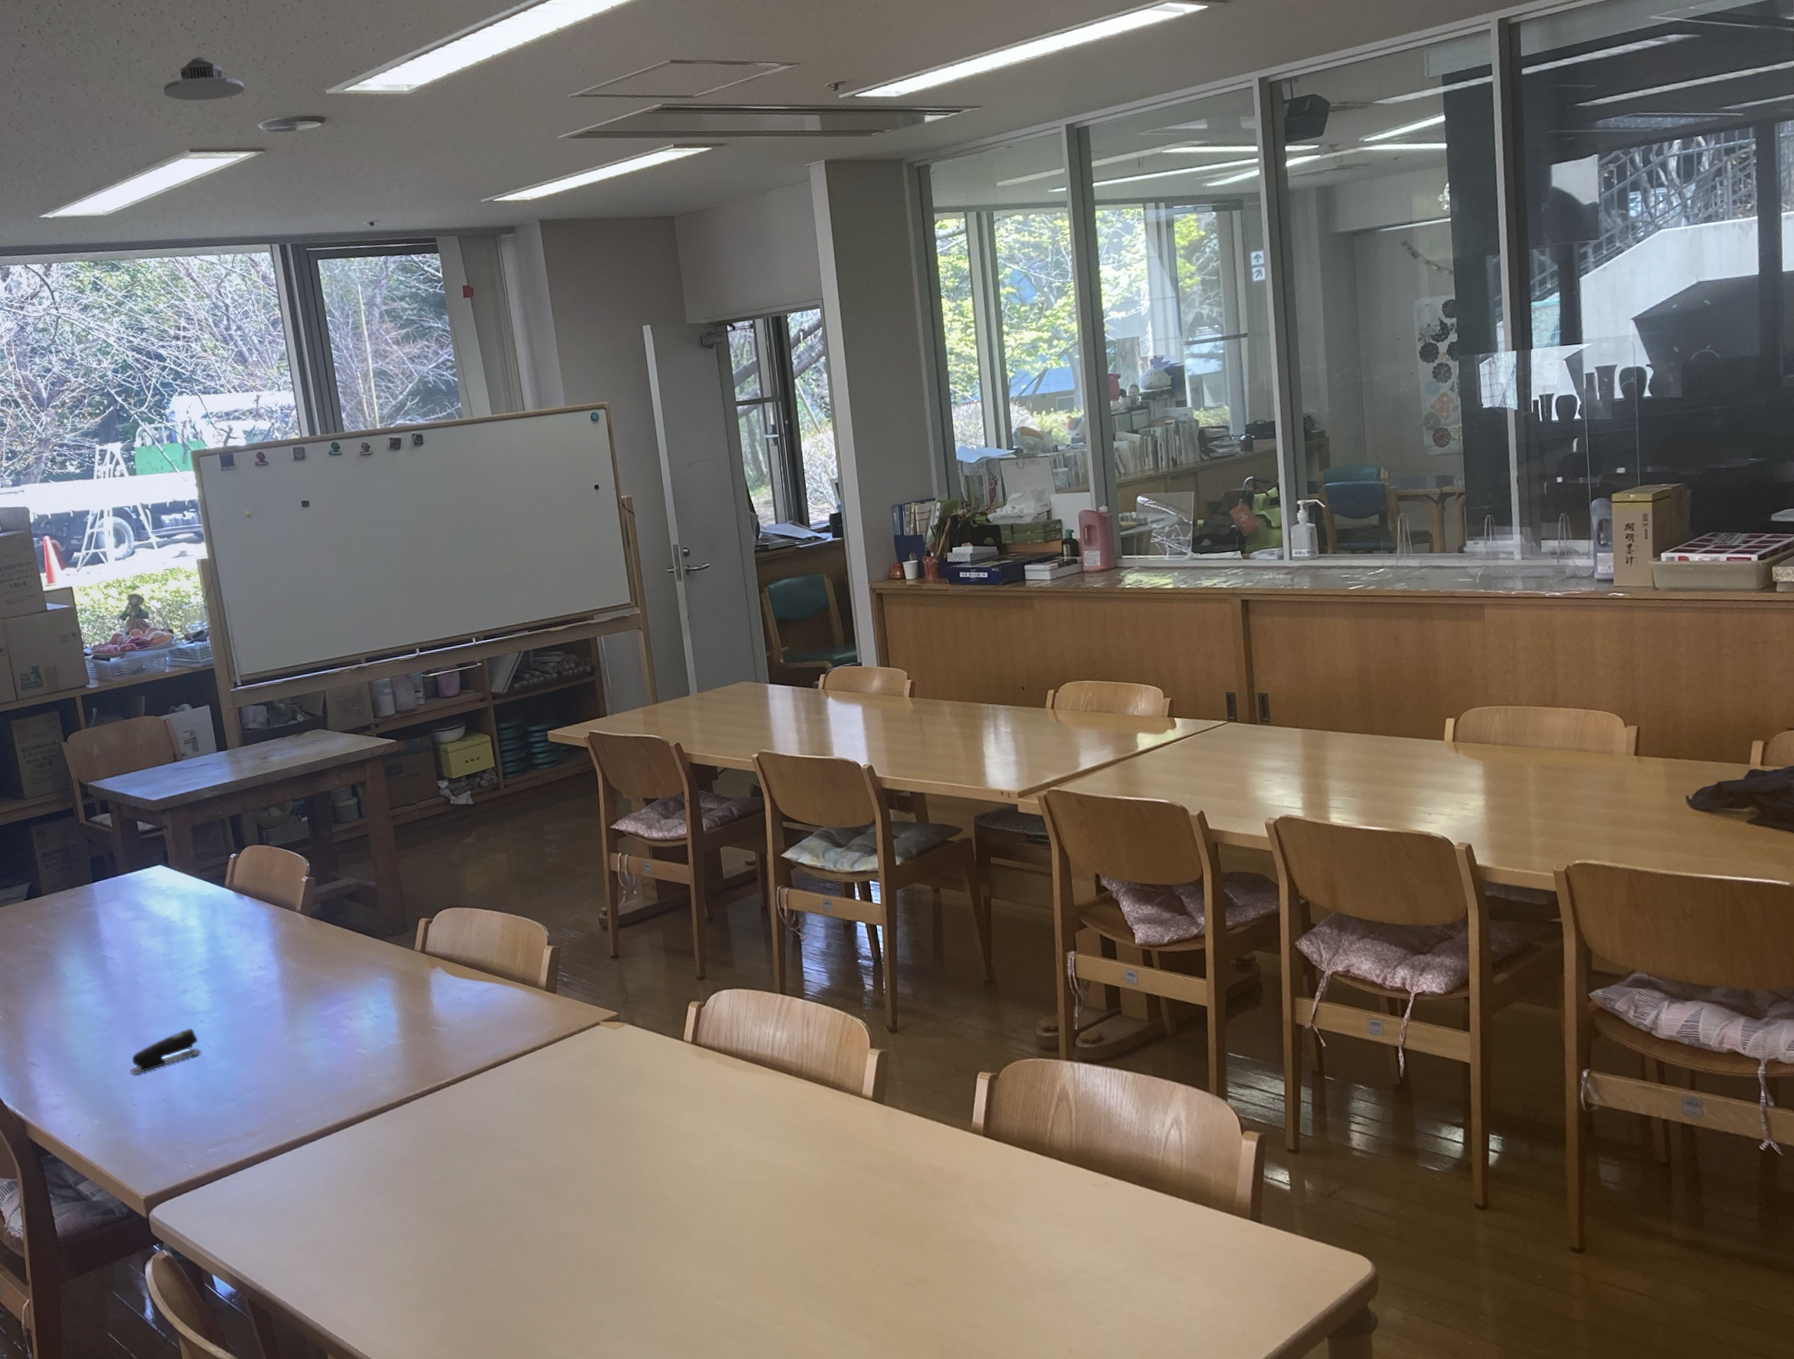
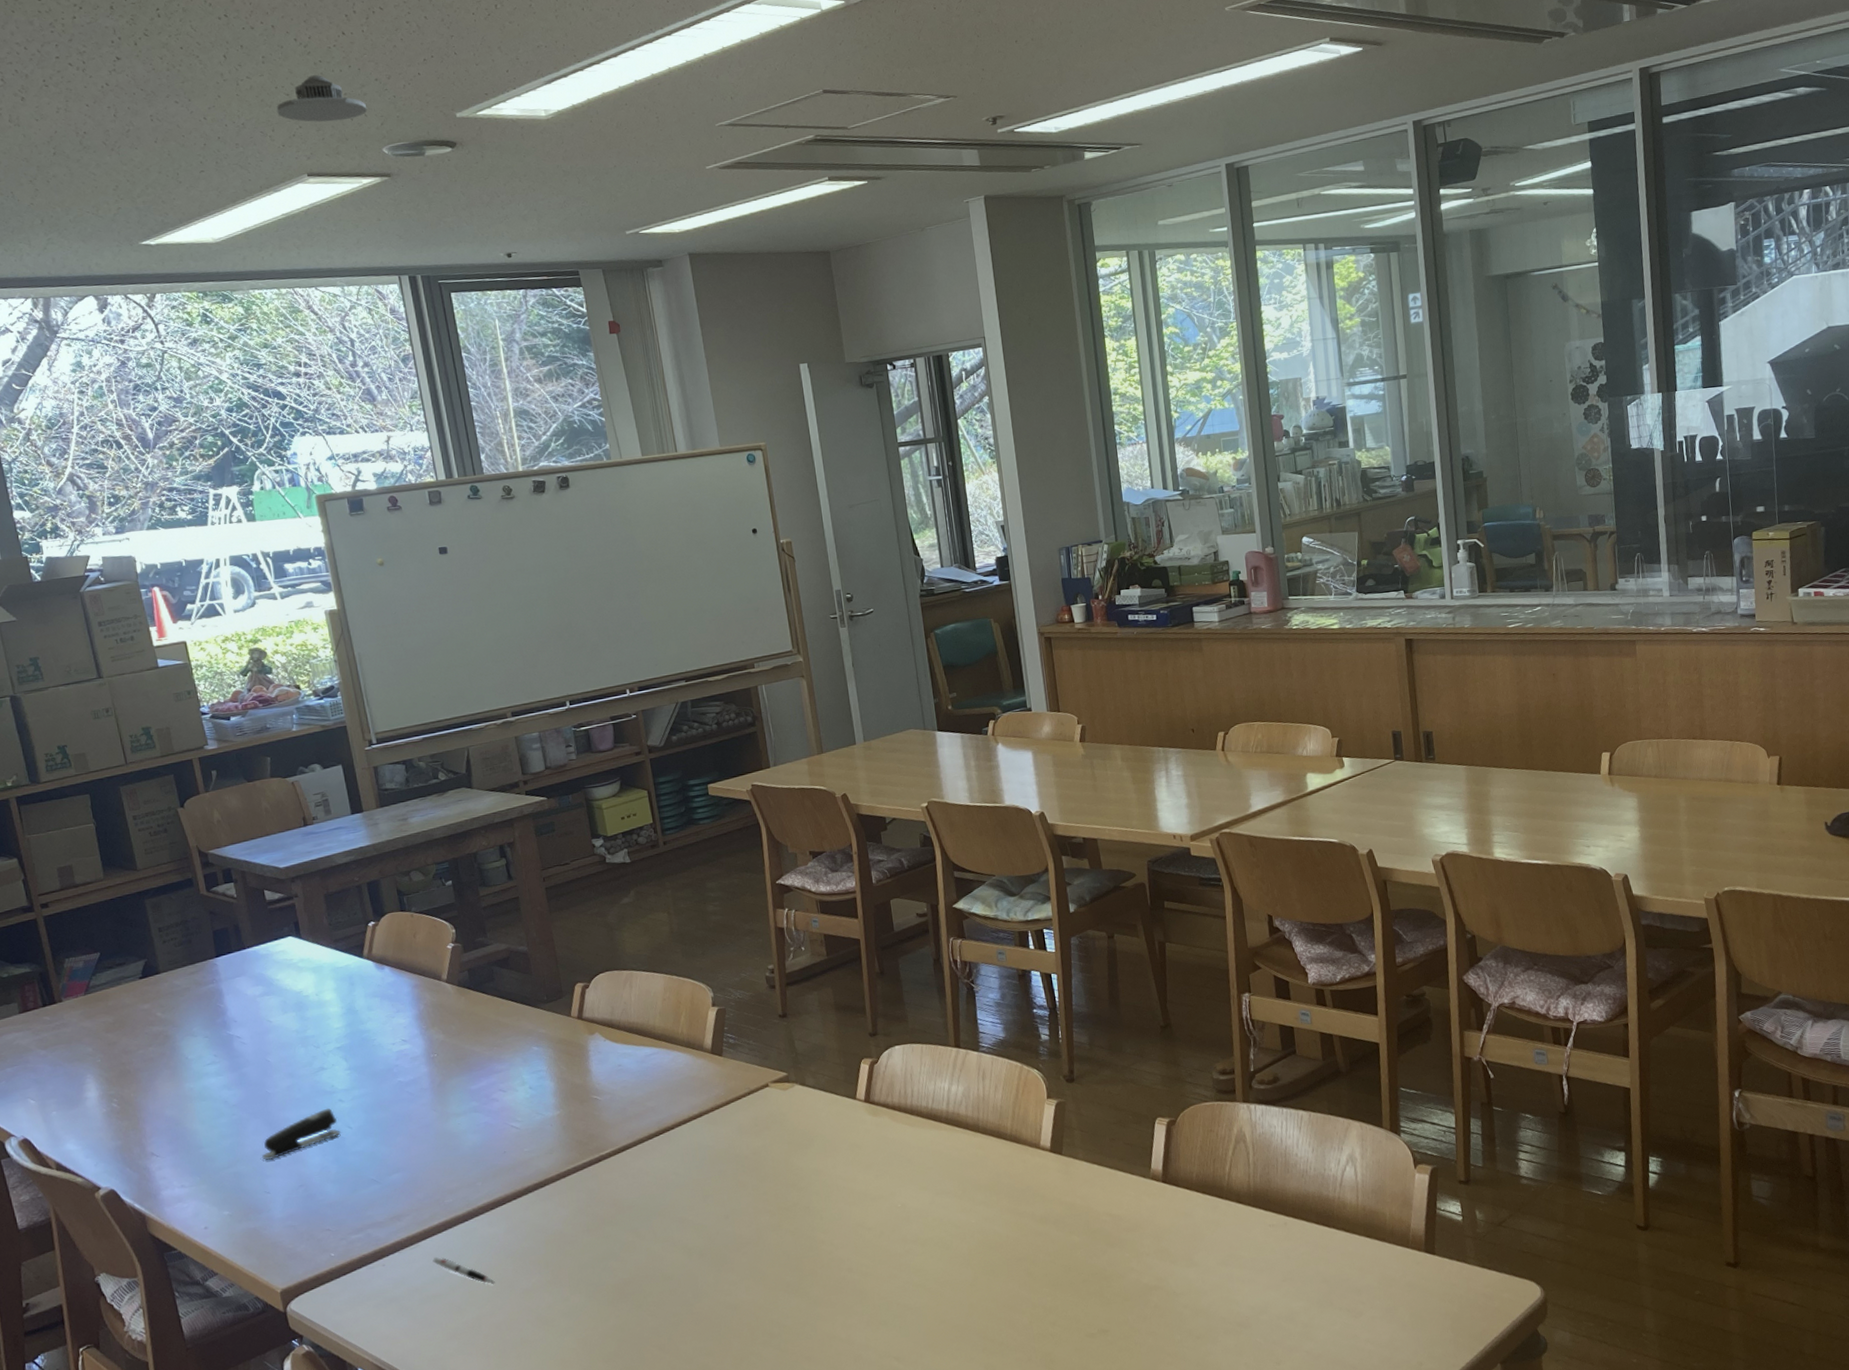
pen: none [282,1174,339,1202] -> present [432,1257,495,1284]

